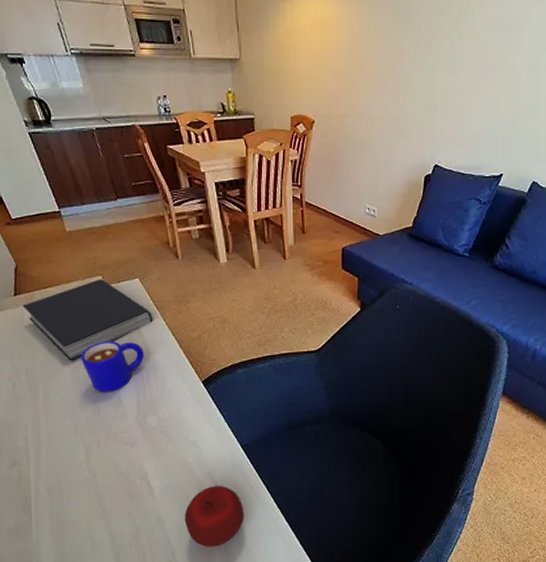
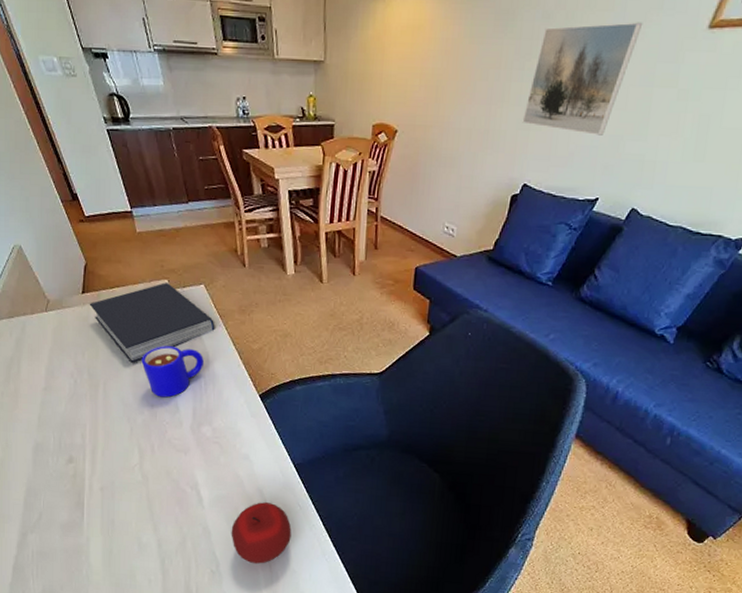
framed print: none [428,15,527,117] -> present [522,22,643,136]

